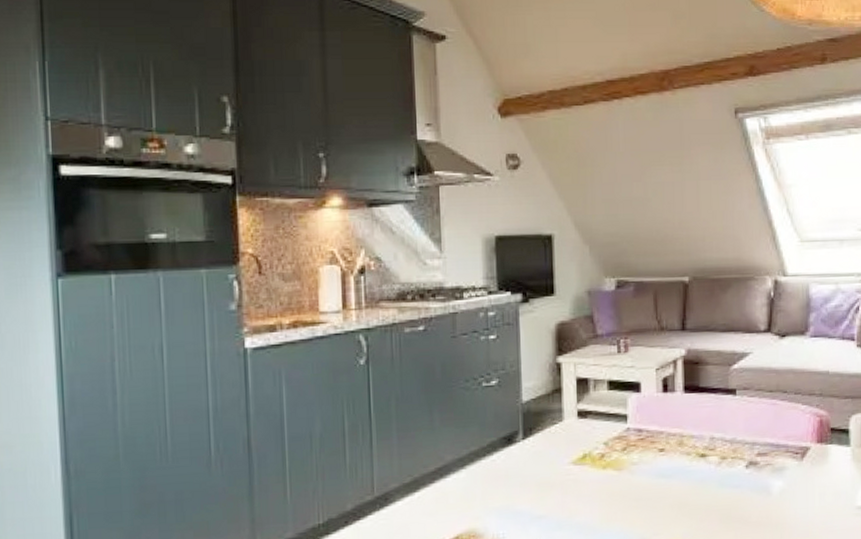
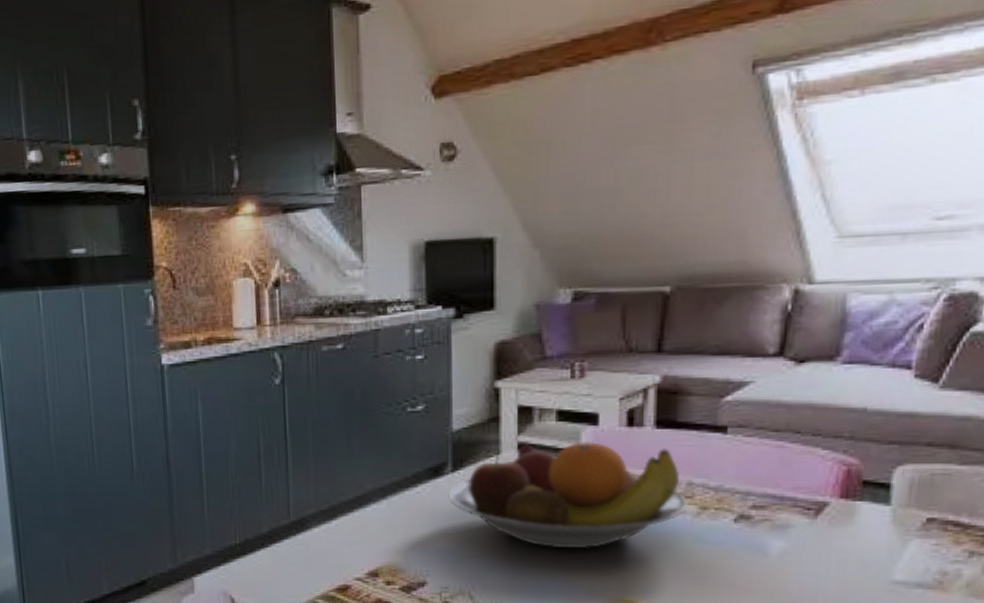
fruit bowl: none [520,407,712,503] -> present [448,442,688,549]

